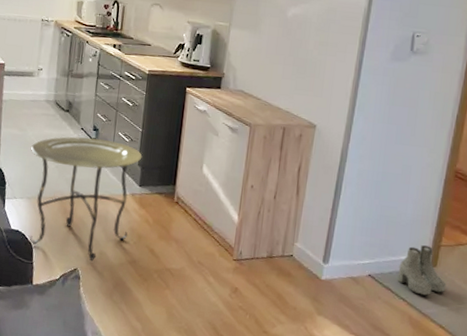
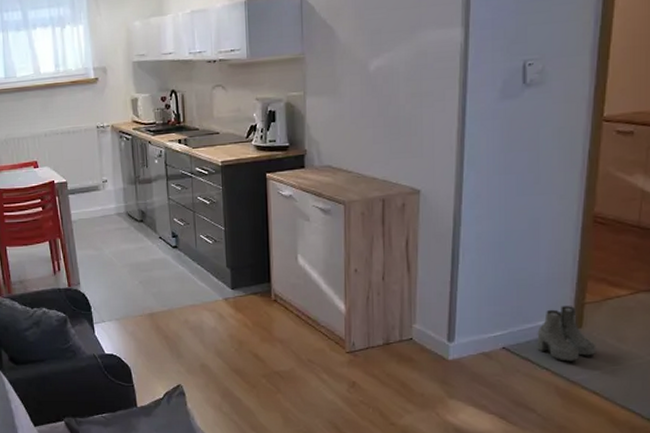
side table: present [29,136,143,262] -> none [110,245,230,376]

